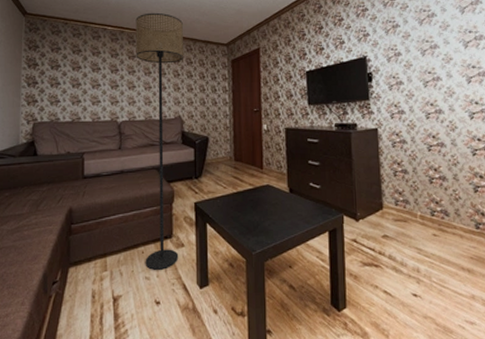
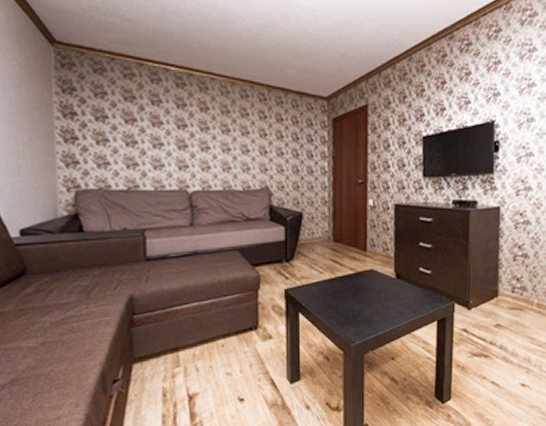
floor lamp: present [135,12,183,270] -> none [208,50,272,365]

